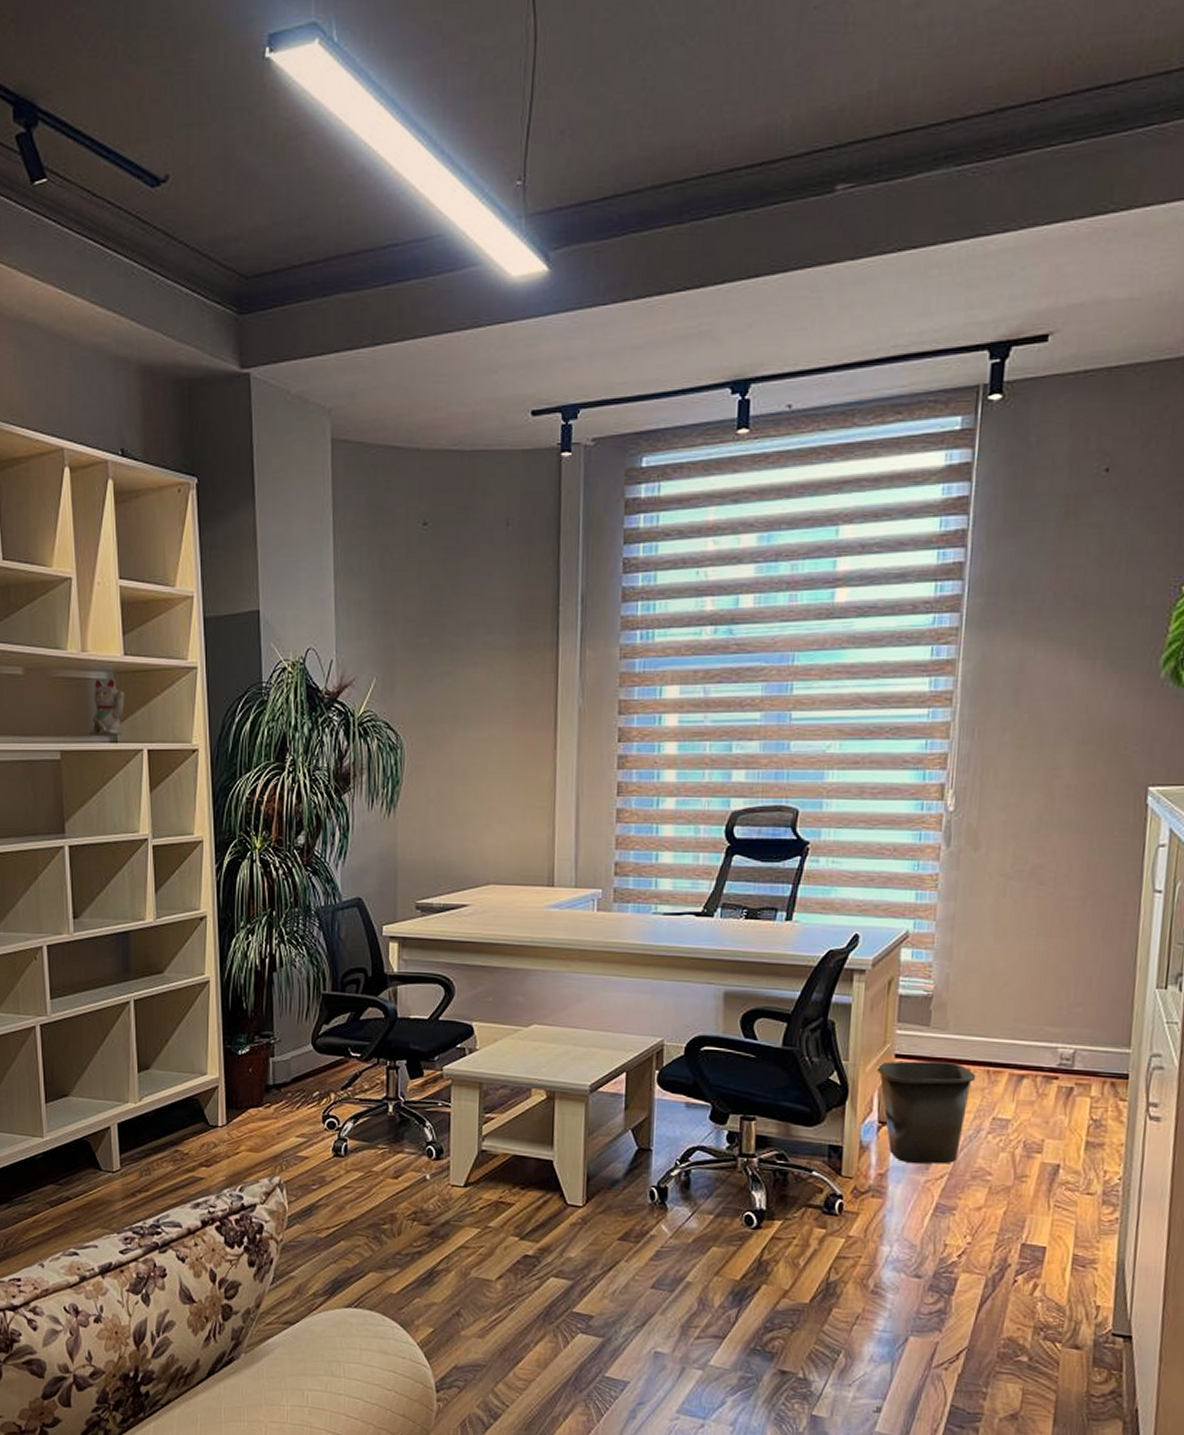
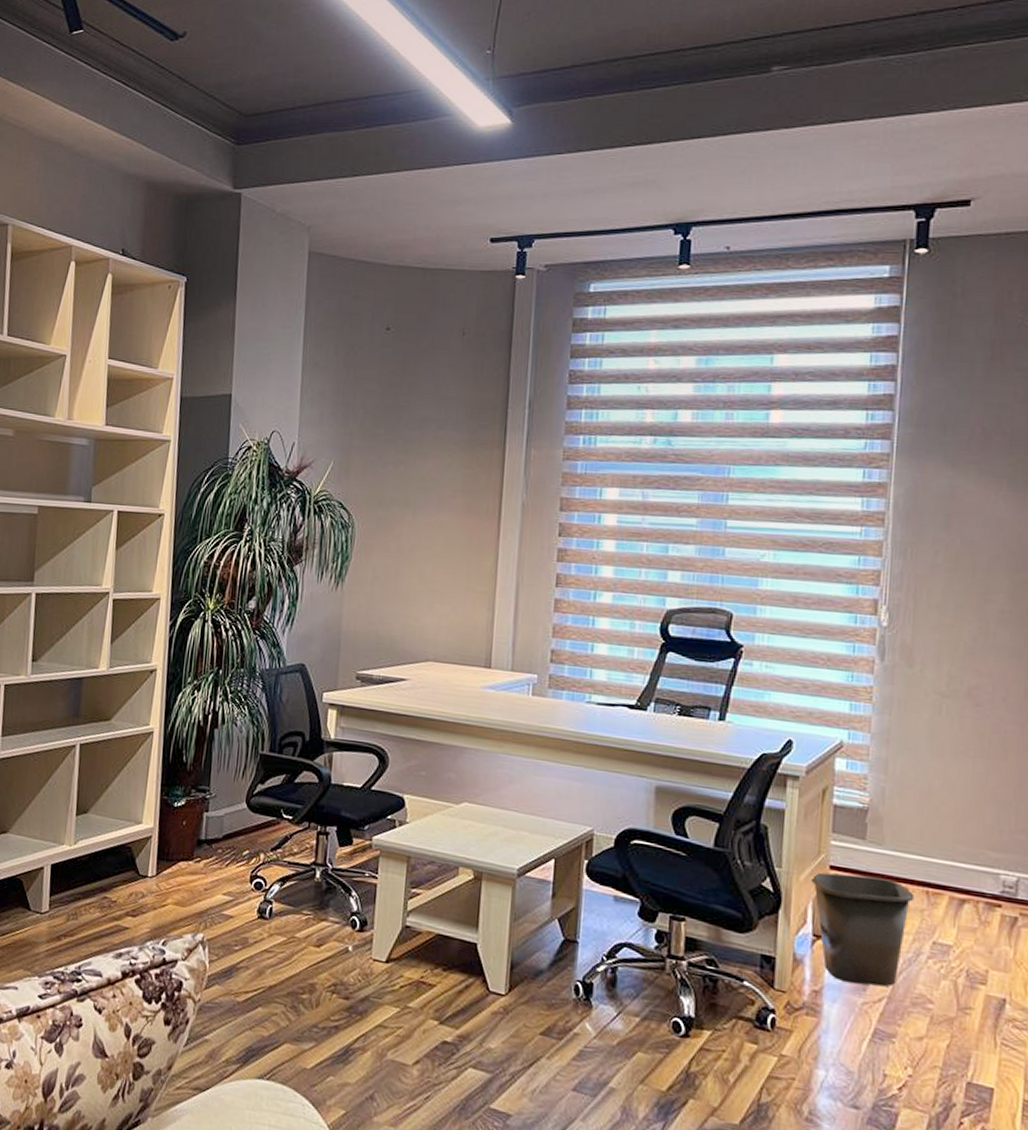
decorative figurine: present [89,678,125,736] -> none [66,444,103,496]

